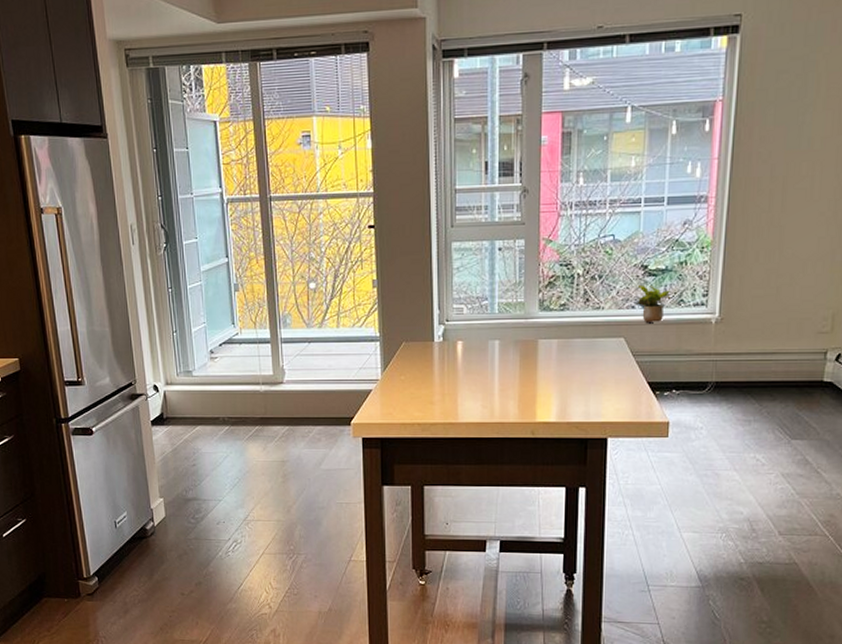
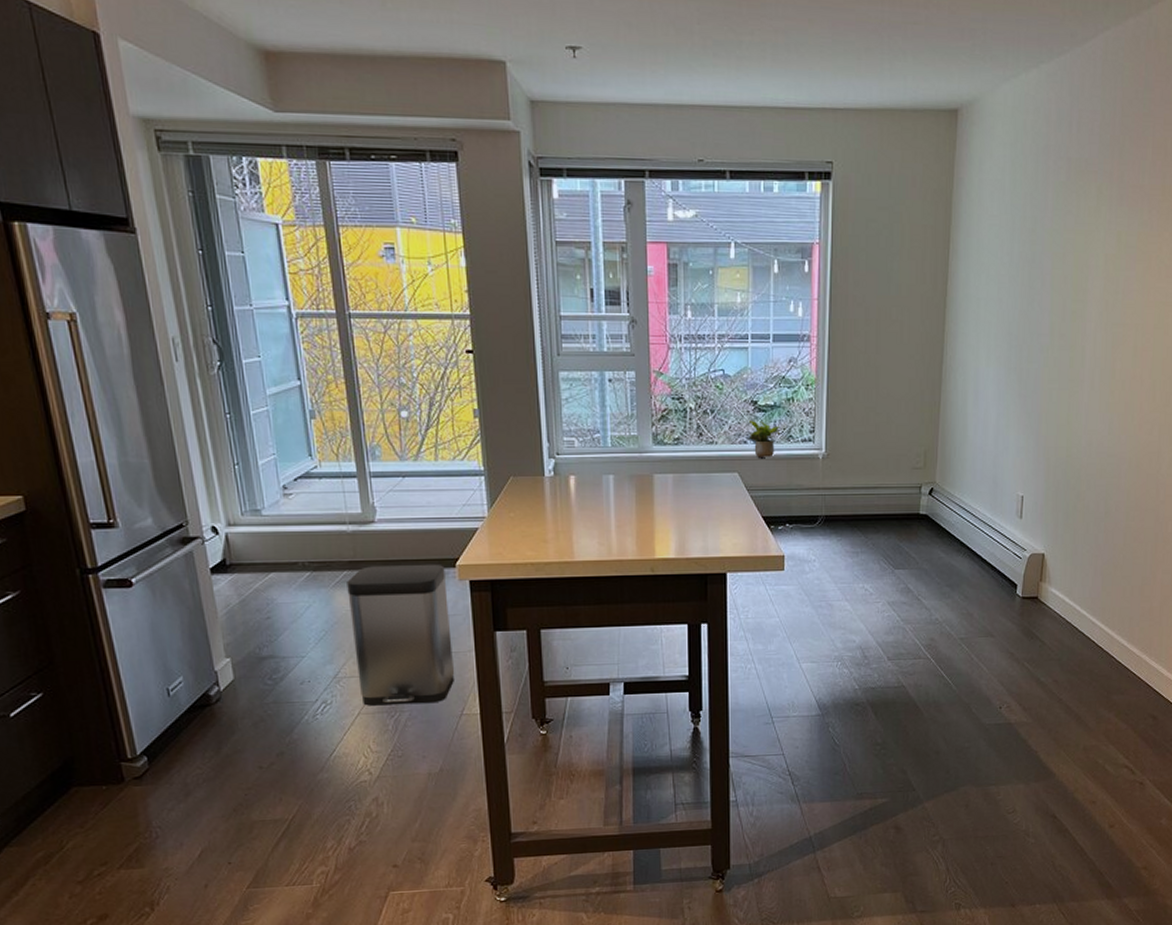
pedal bin: none [258,421,346,549] -> present [347,563,455,706]

